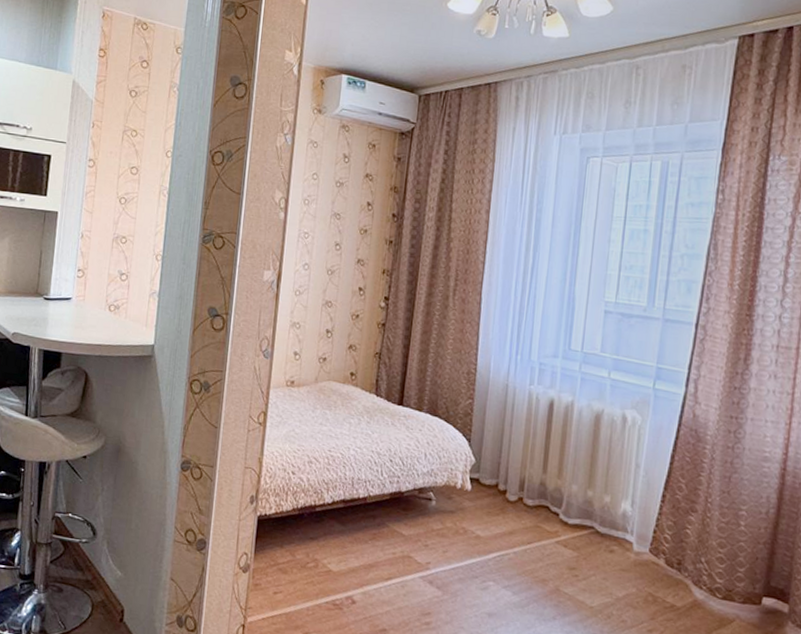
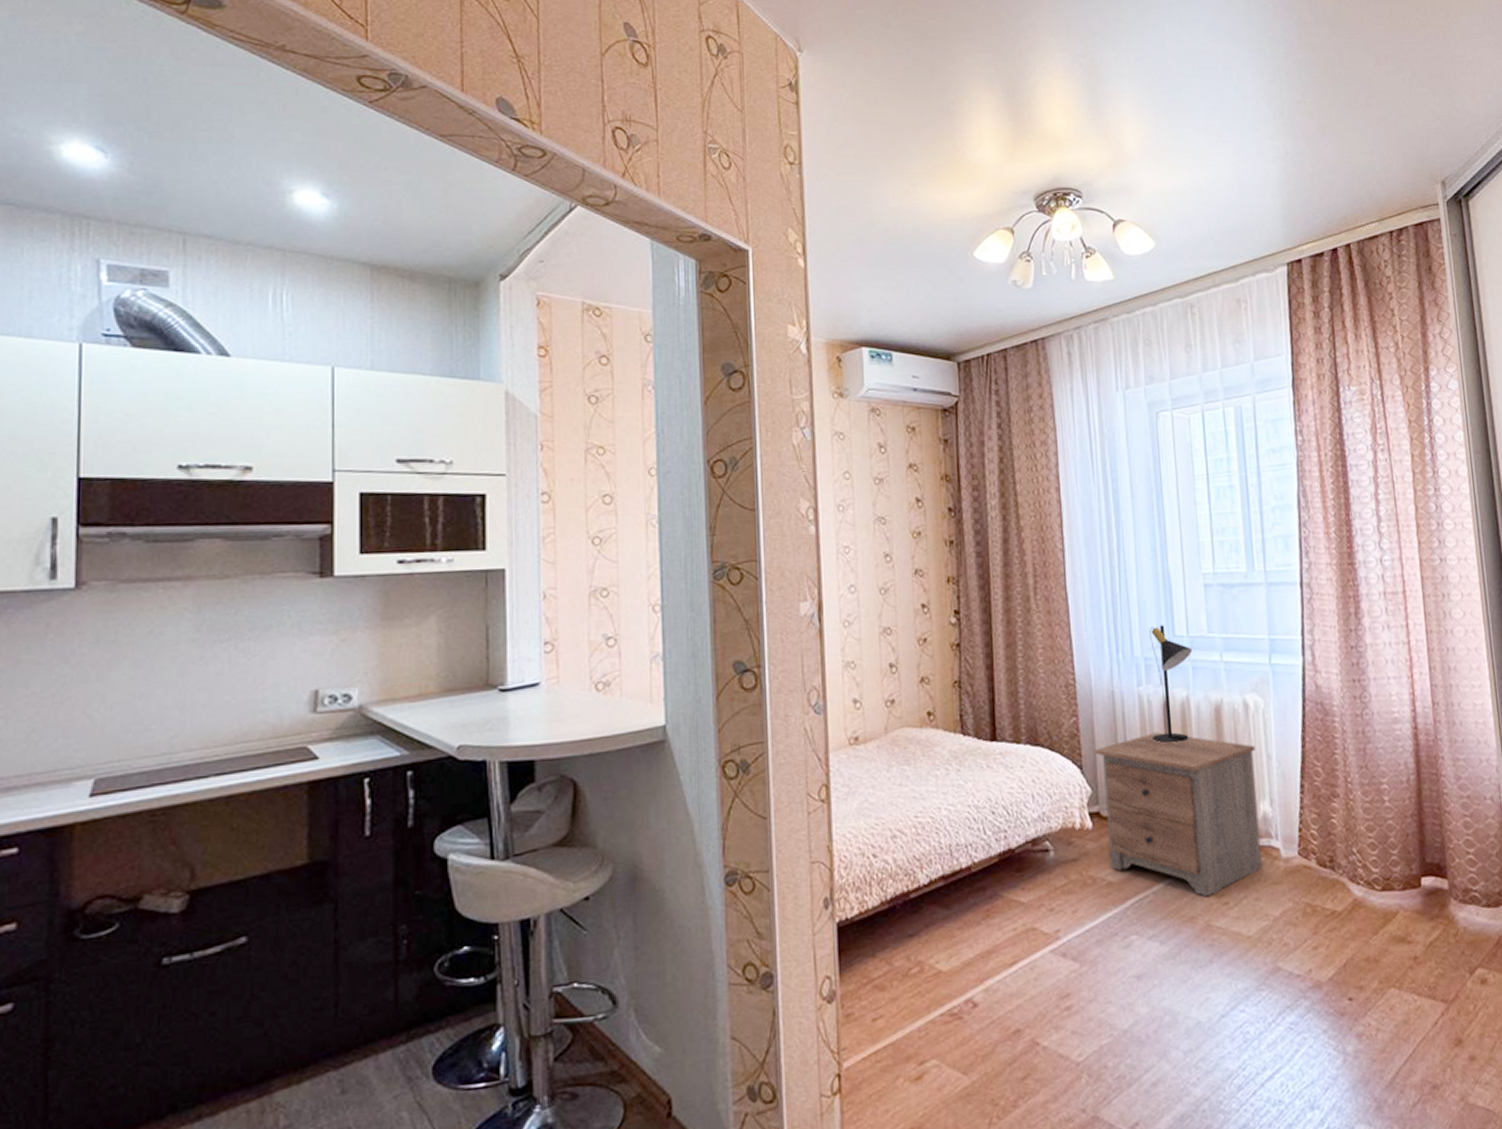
nightstand: none [480,425,627,567] -> present [1095,732,1262,897]
table lamp: none [535,338,583,438] -> present [1149,625,1192,744]

